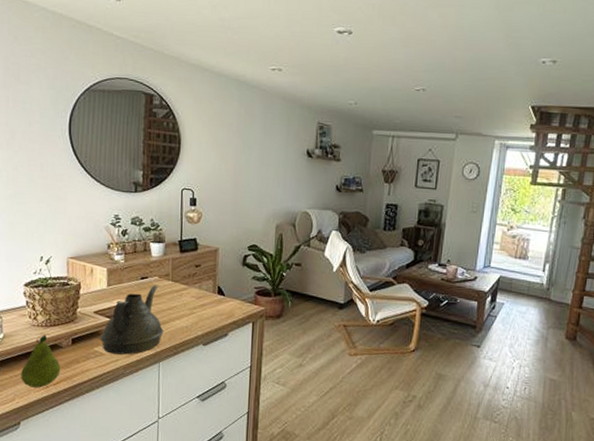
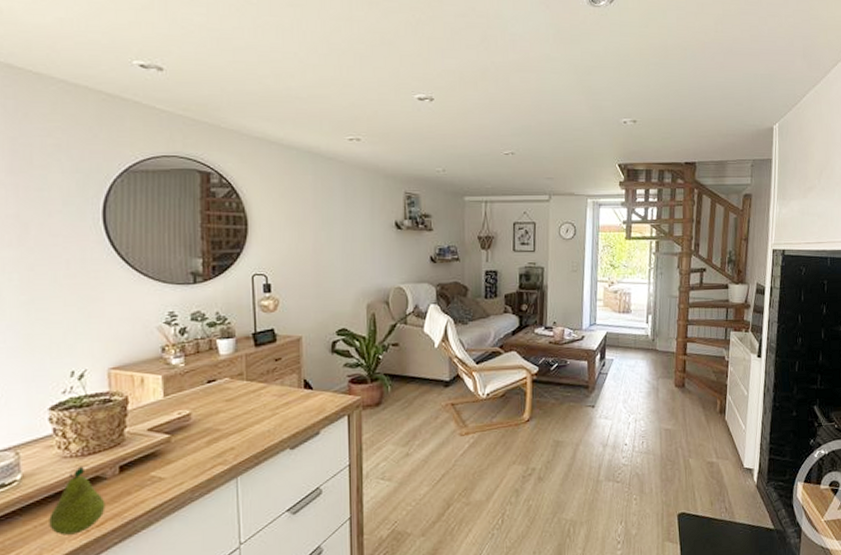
teapot: present [99,284,164,355] -> none [156,387,241,477]

